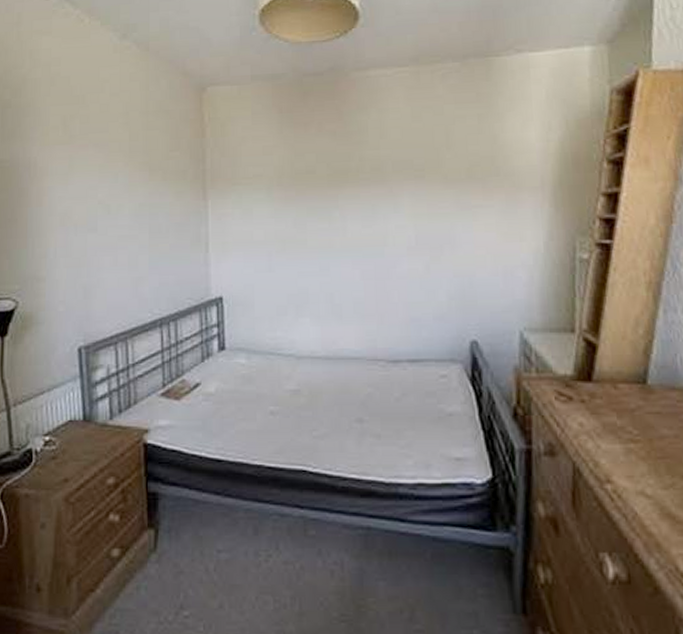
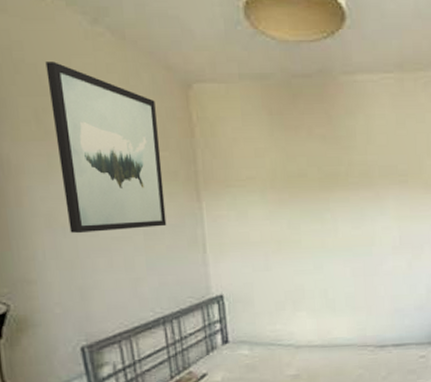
wall art: none [77,74,172,232] -> present [45,62,167,234]

